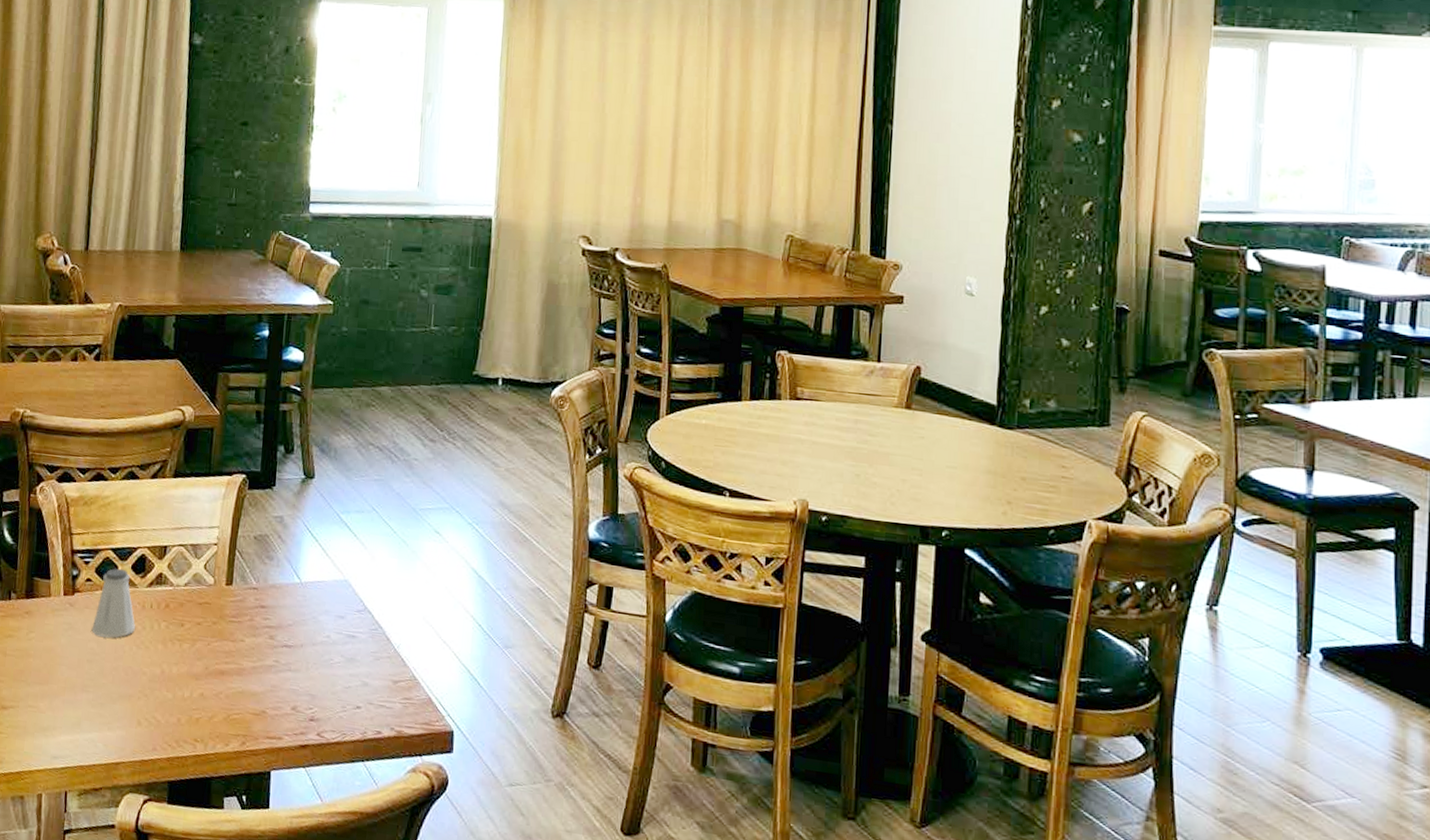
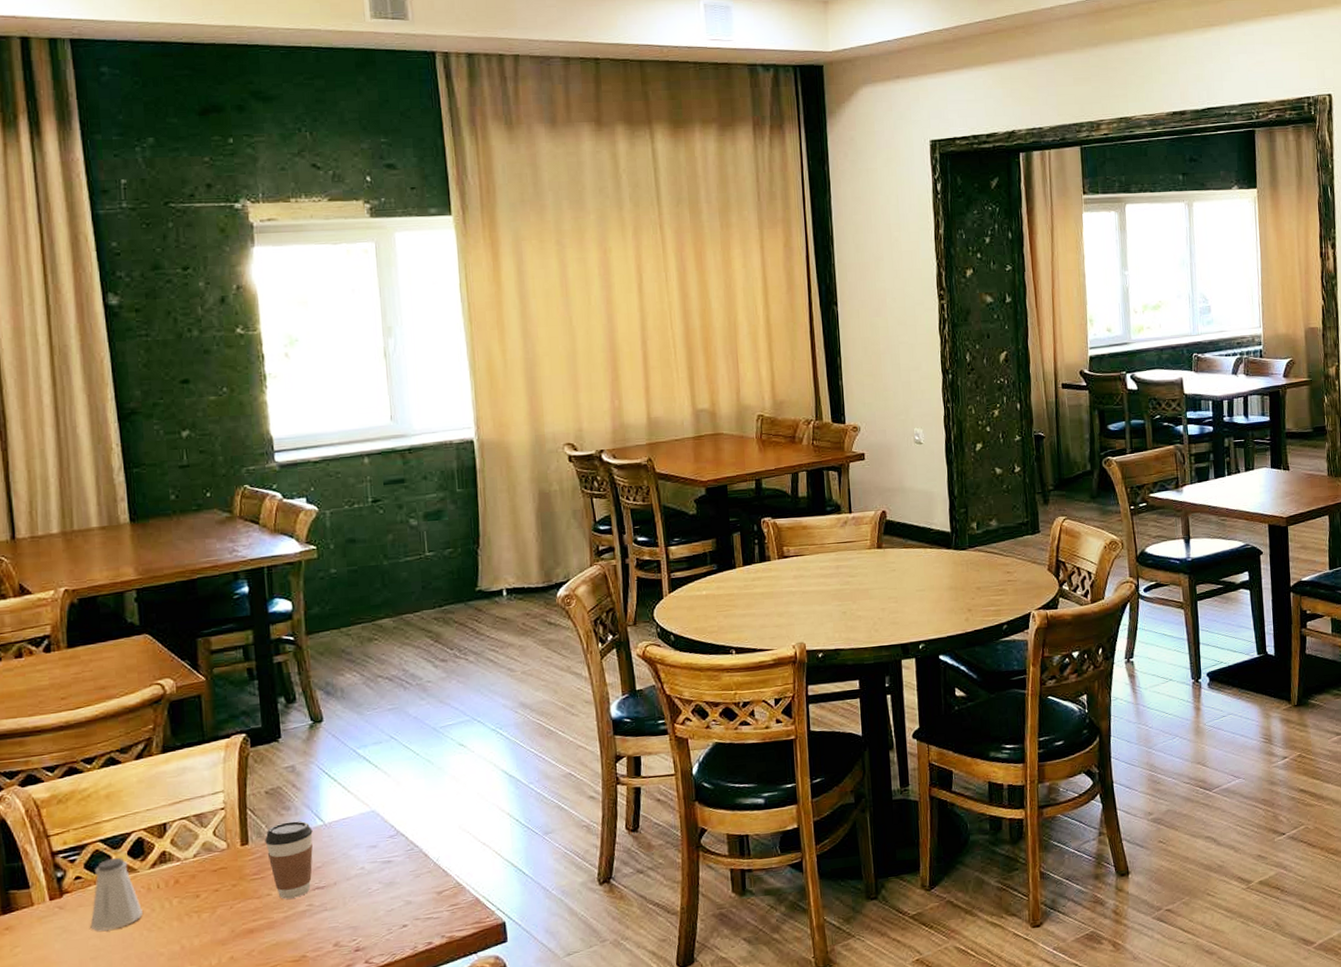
coffee cup: none [247,571,290,651] -> present [265,821,313,899]

